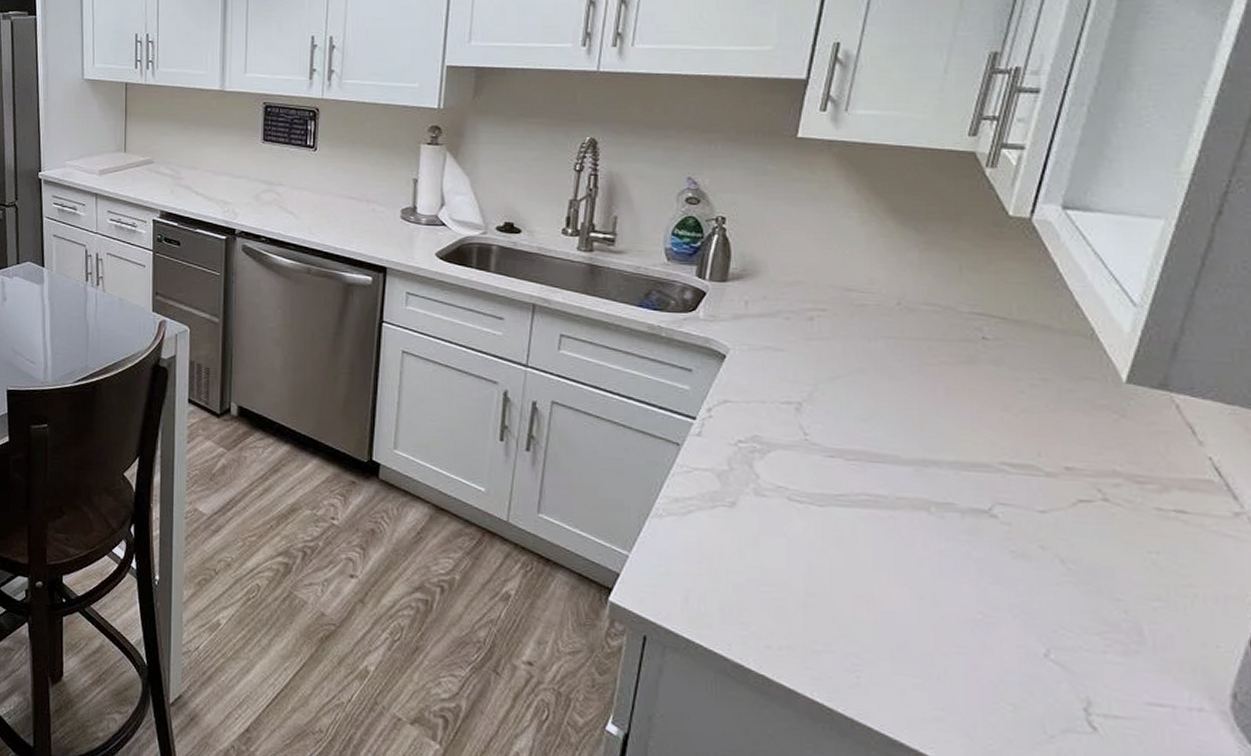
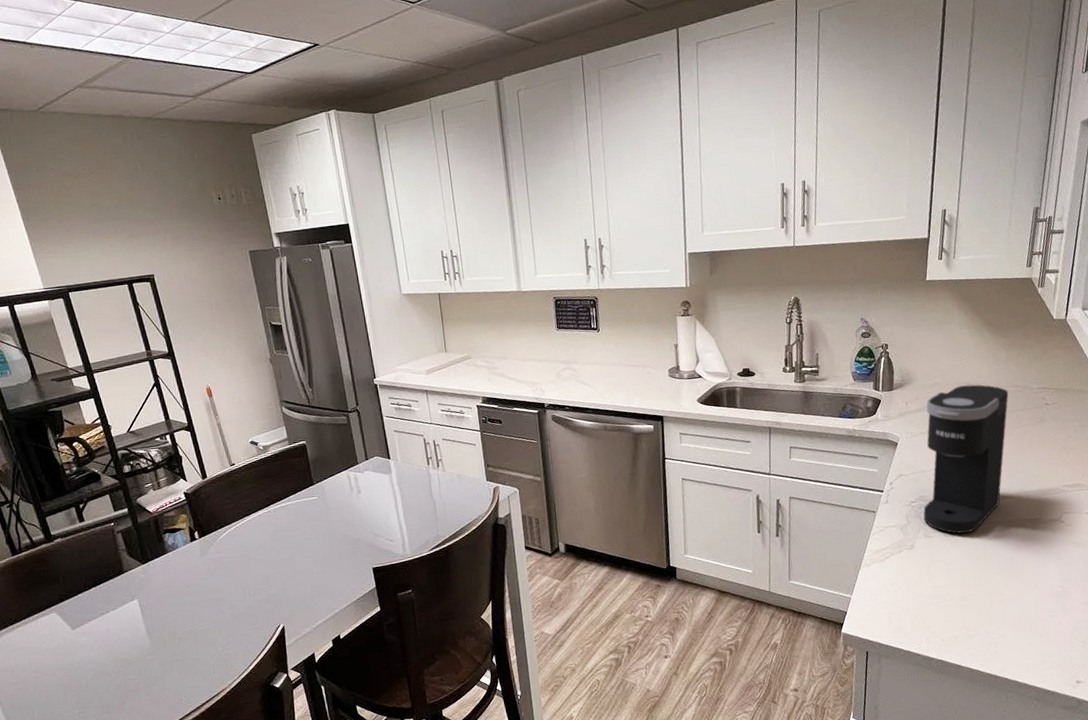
coffee maker: none [755,291,918,503] -> present [923,384,1009,534]

